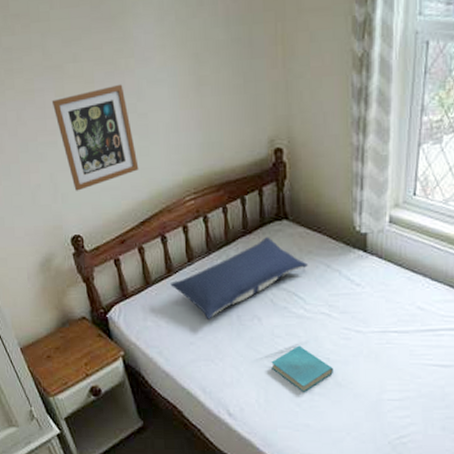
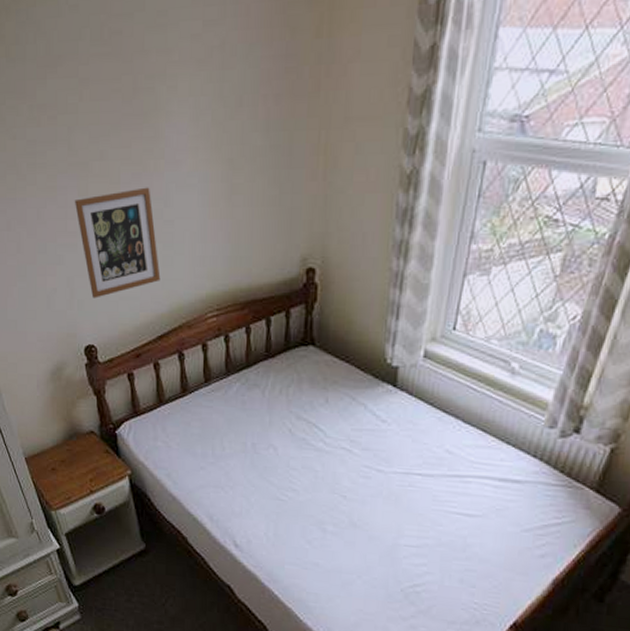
pillow: present [170,237,308,319] -> none [184,363,332,445]
book: present [271,345,333,392] -> none [284,480,349,530]

